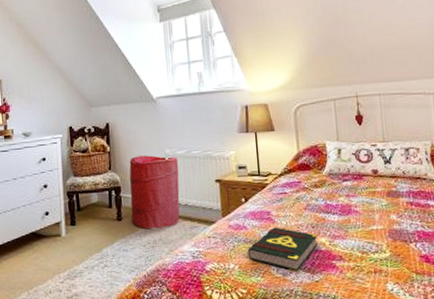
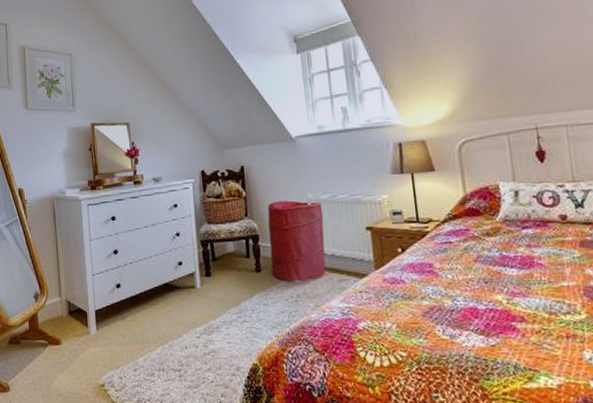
book: present [247,227,319,272] -> none [406,281,494,334]

